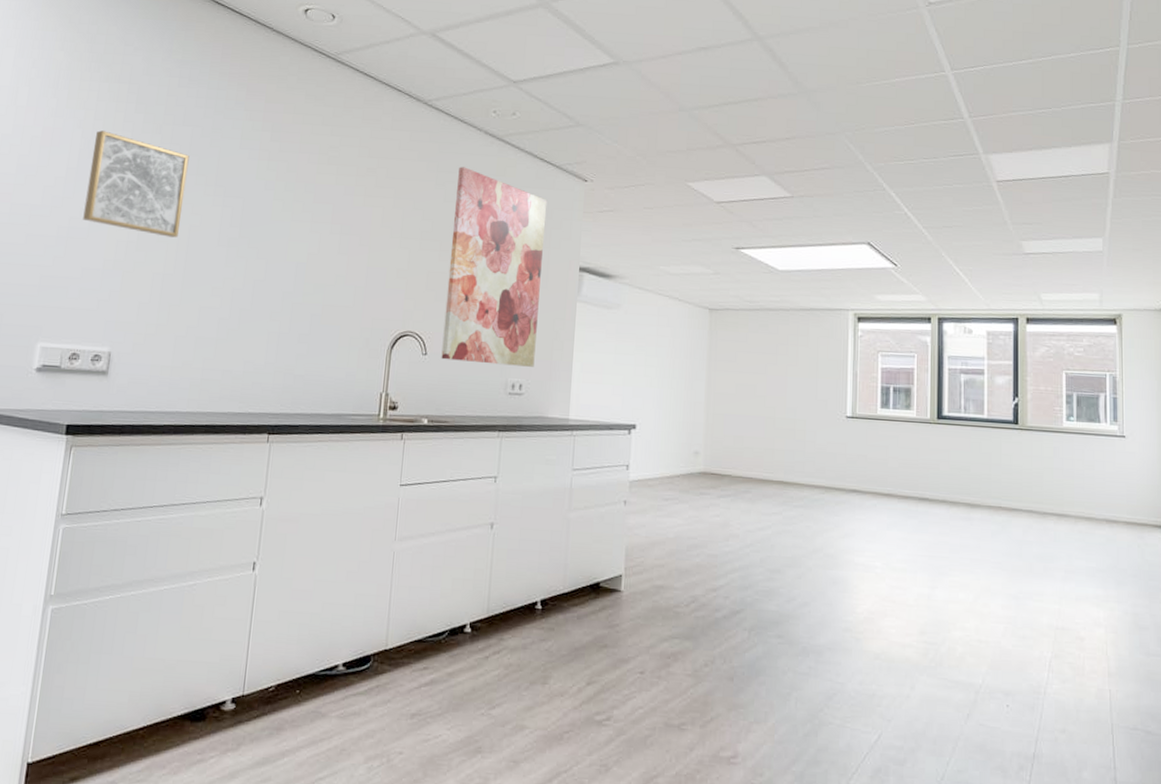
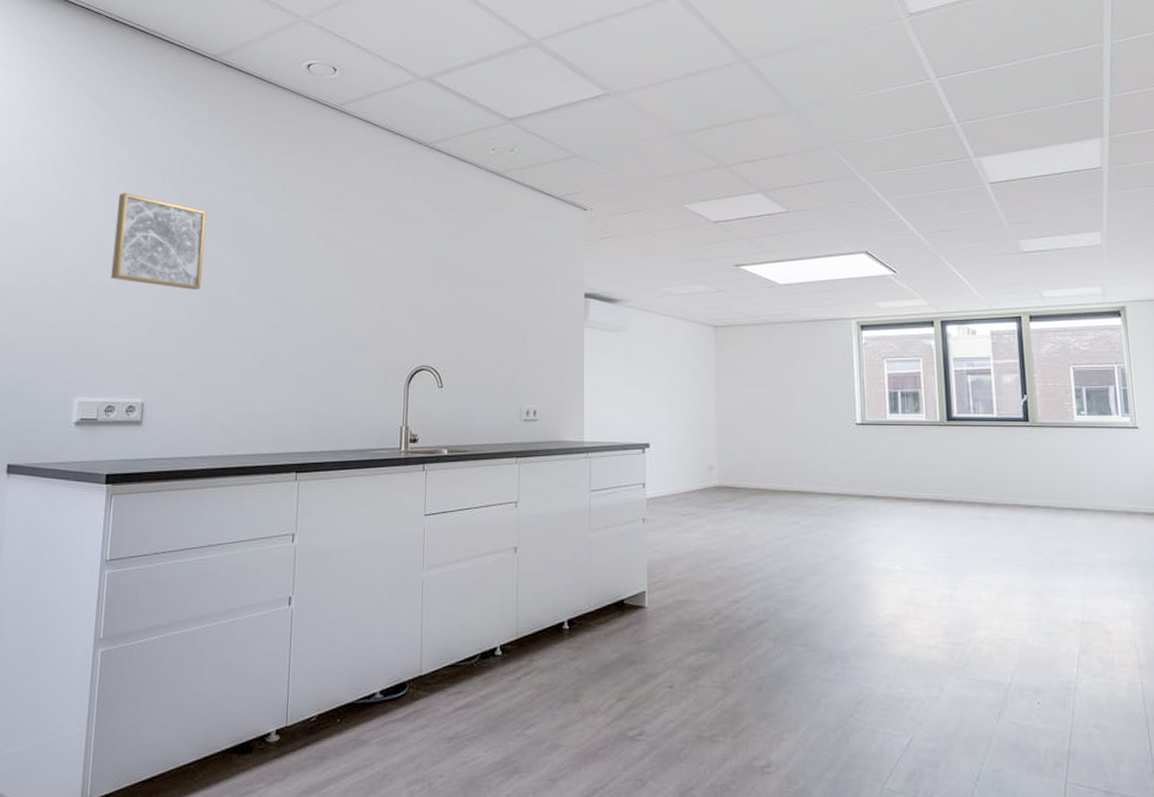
wall art: present [441,167,548,367] -> none [457,204,550,393]

